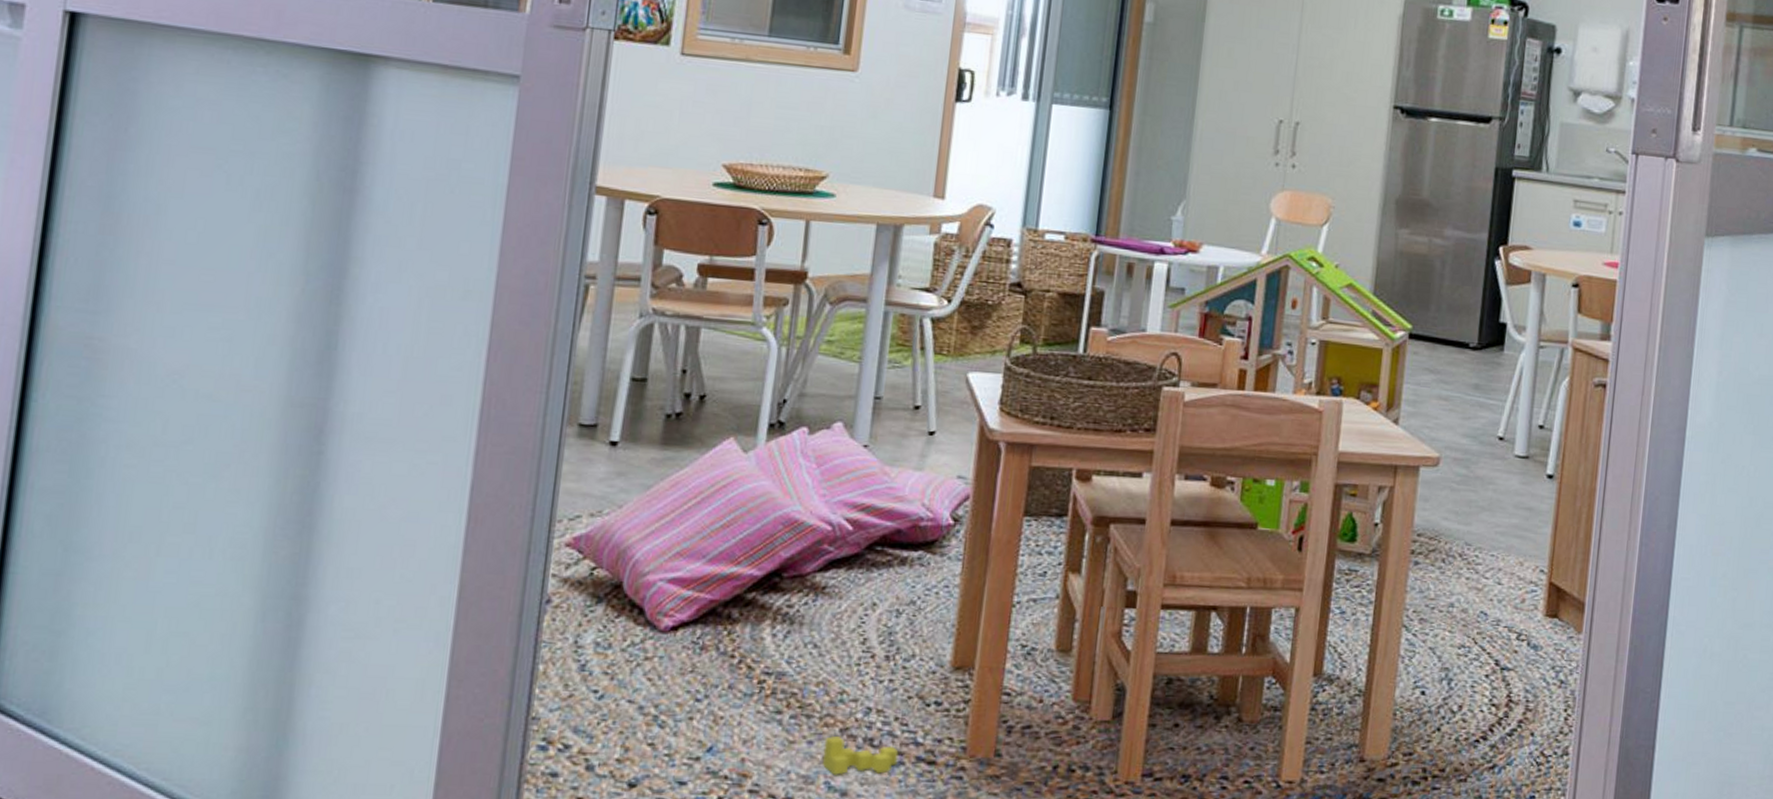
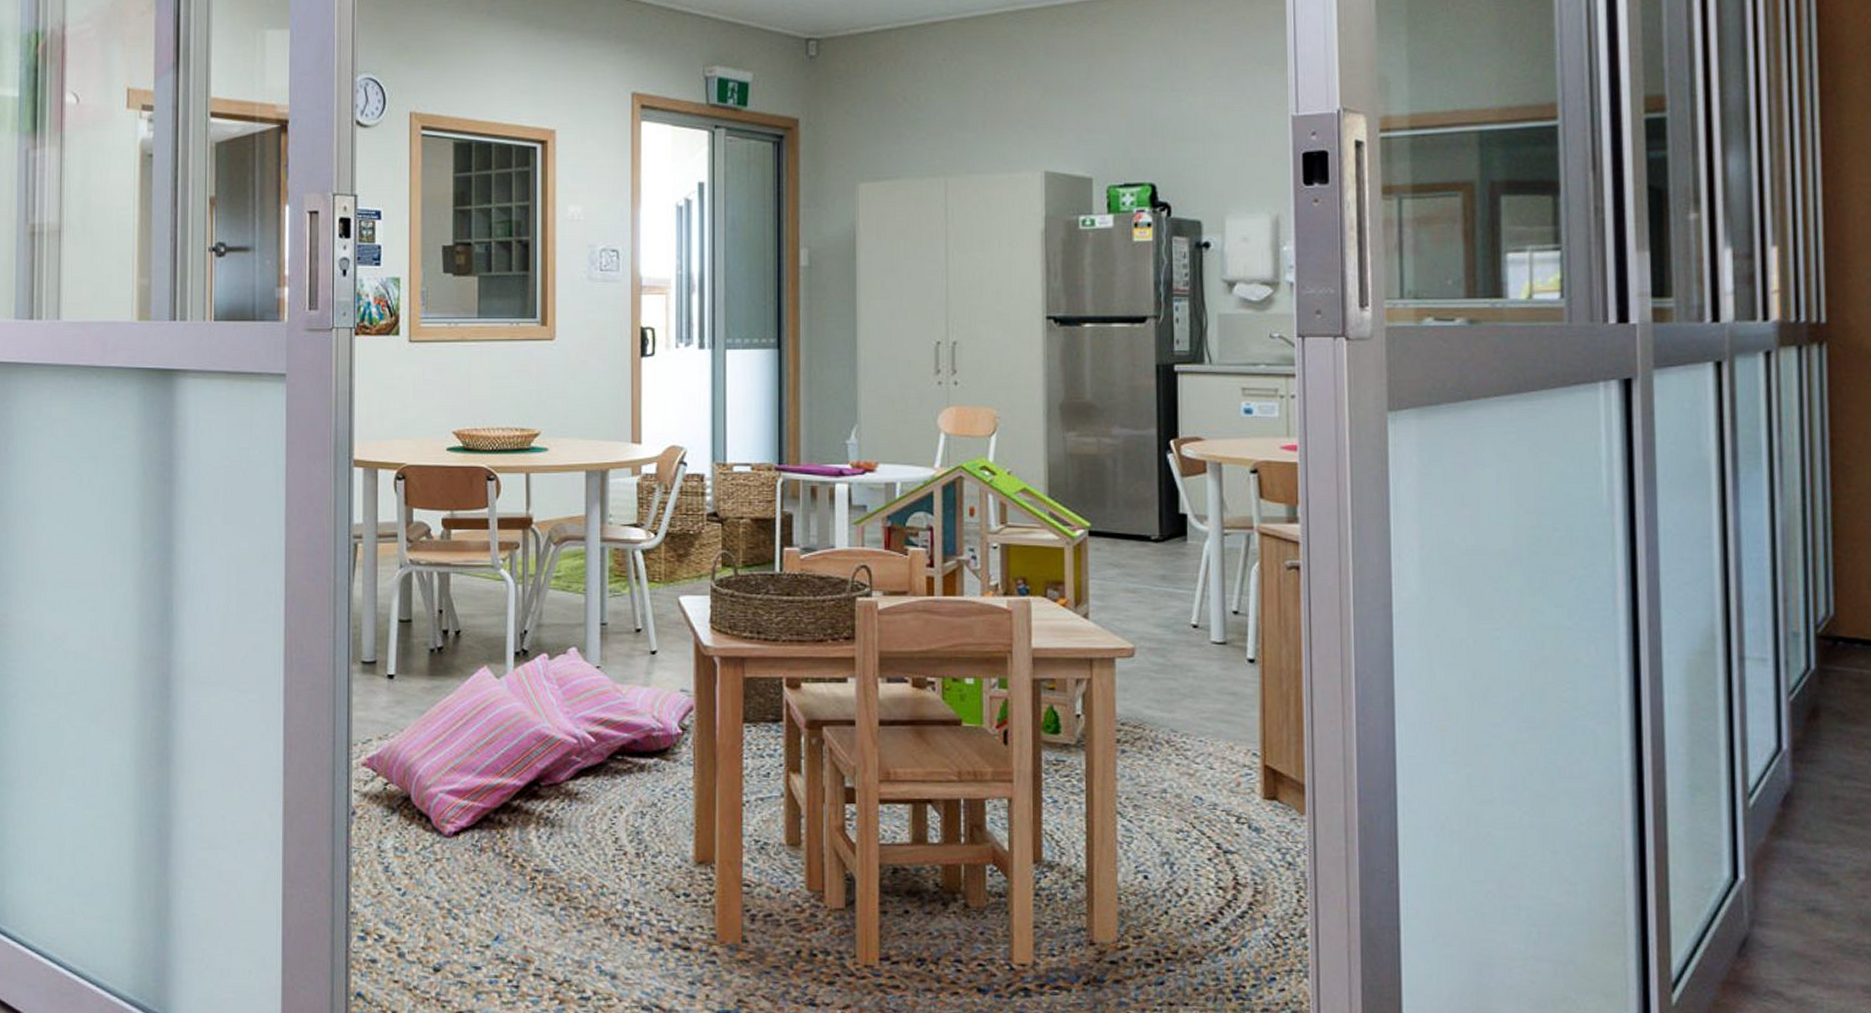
toy block: present [822,735,899,775] -> none [592,925,657,960]

